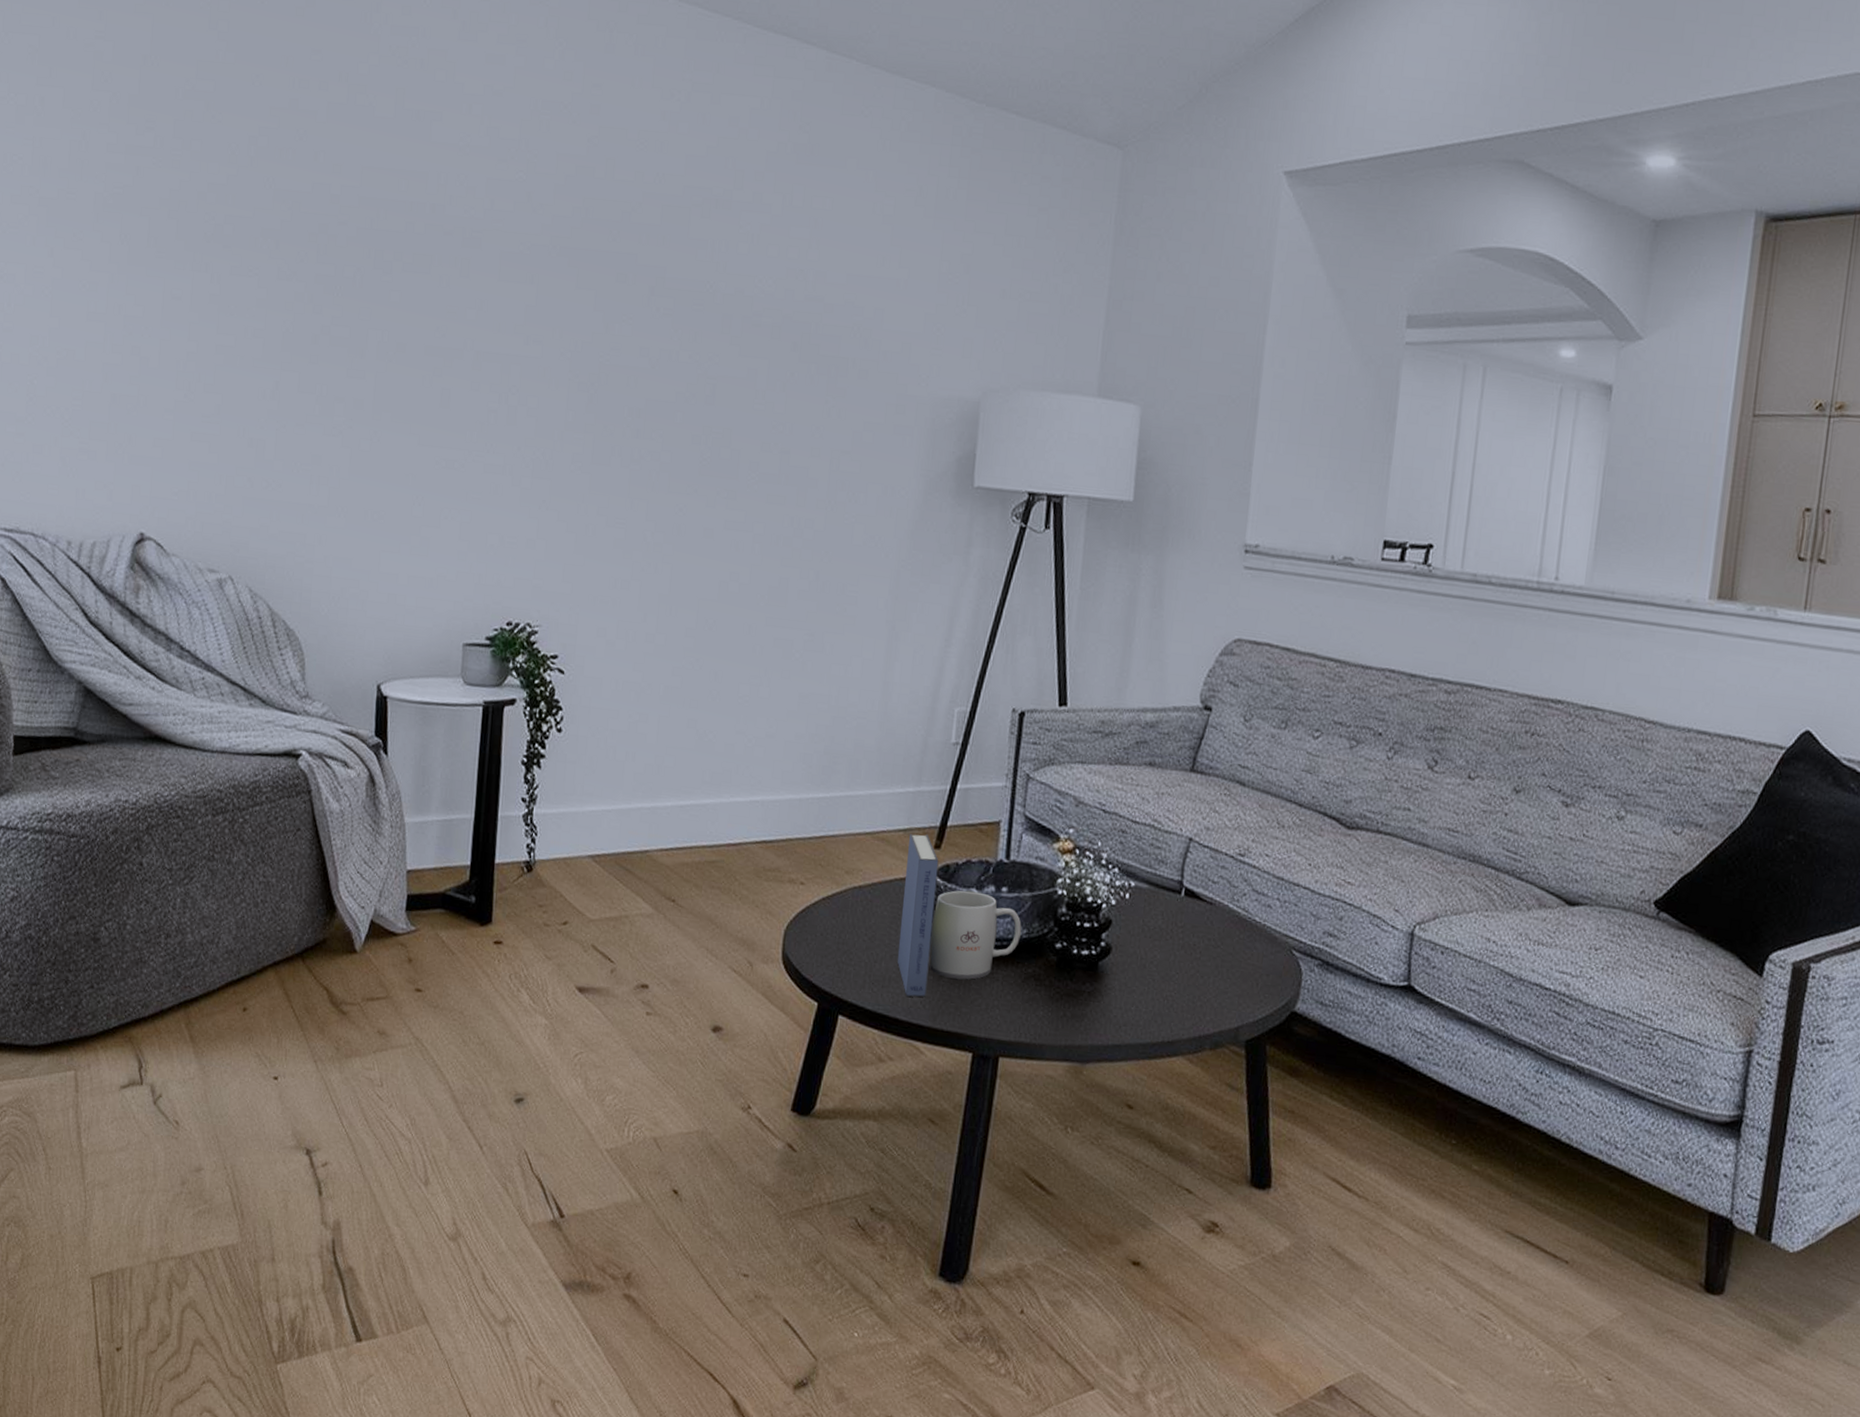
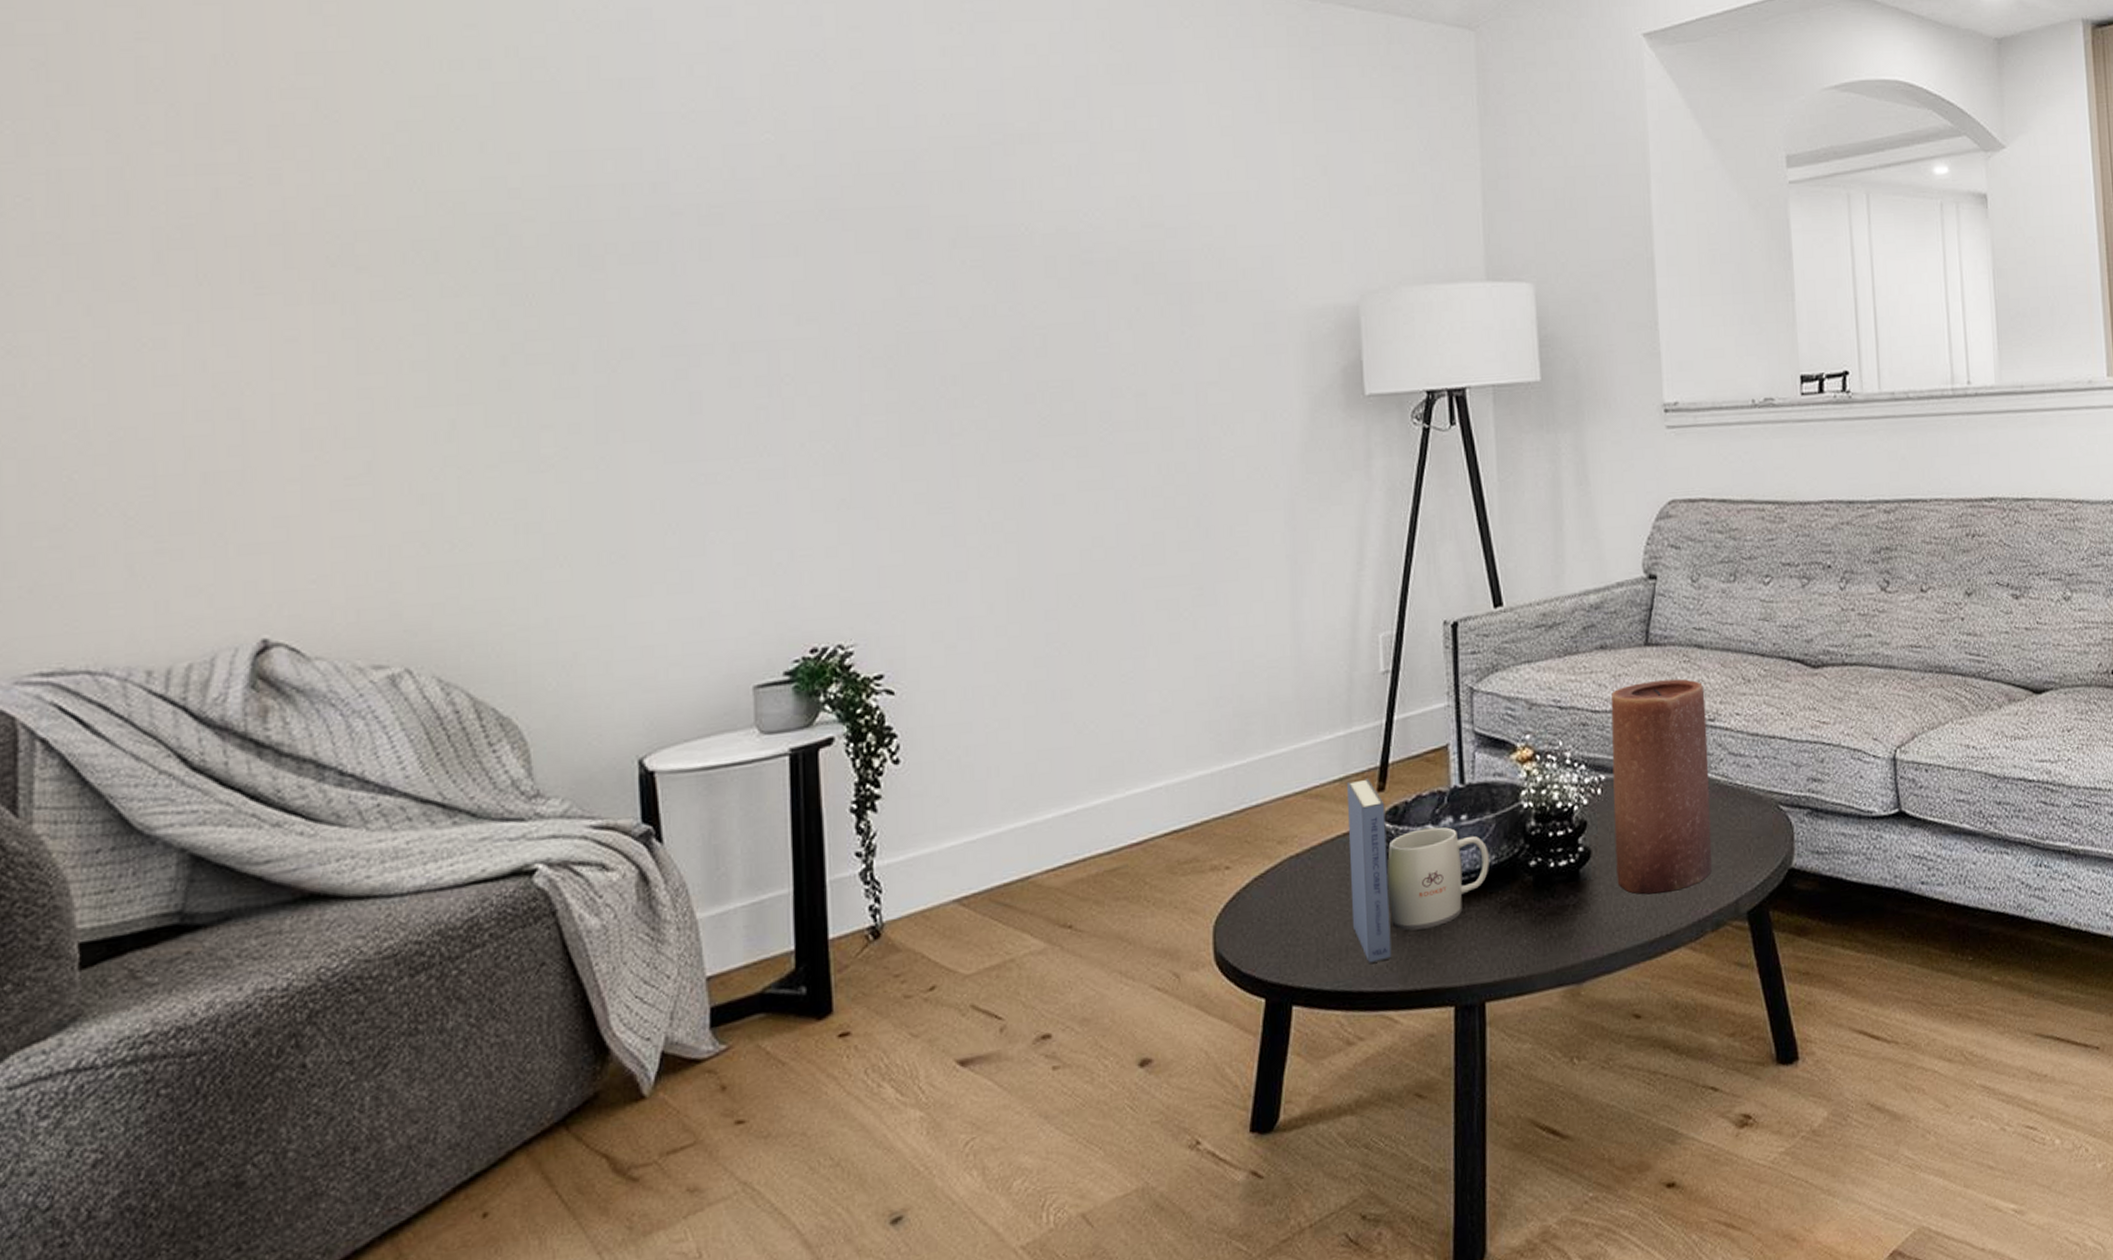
candle: none [1131,804,1239,1004] -> present [1611,679,1712,895]

